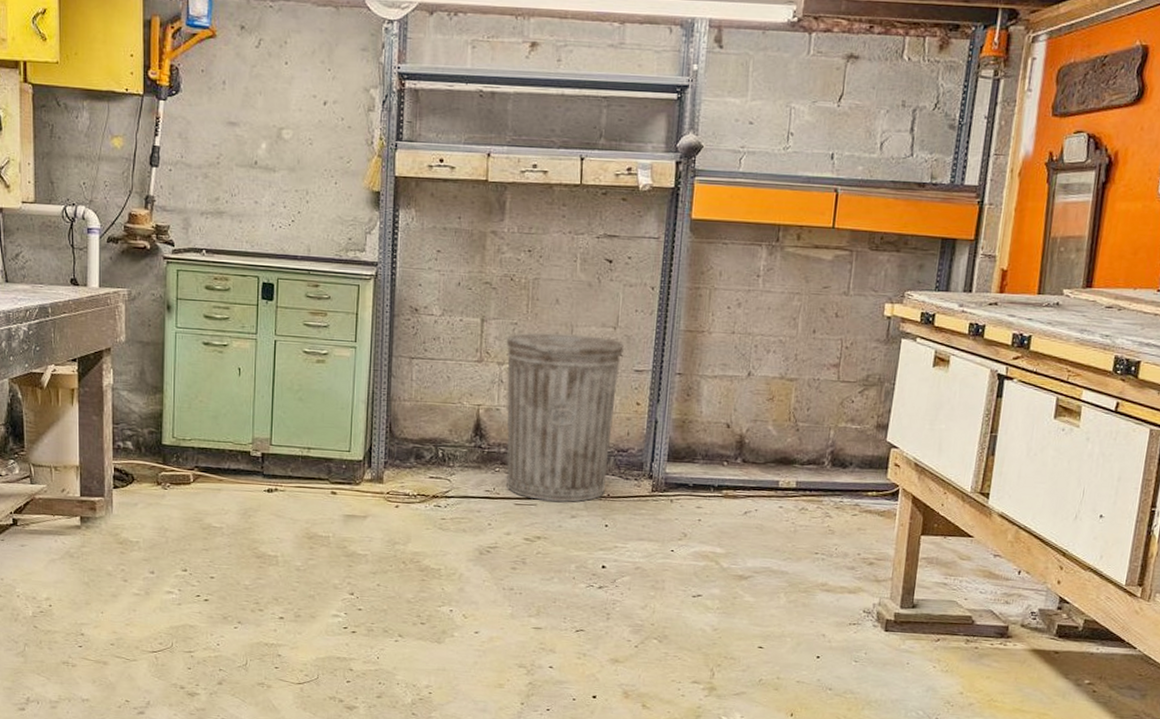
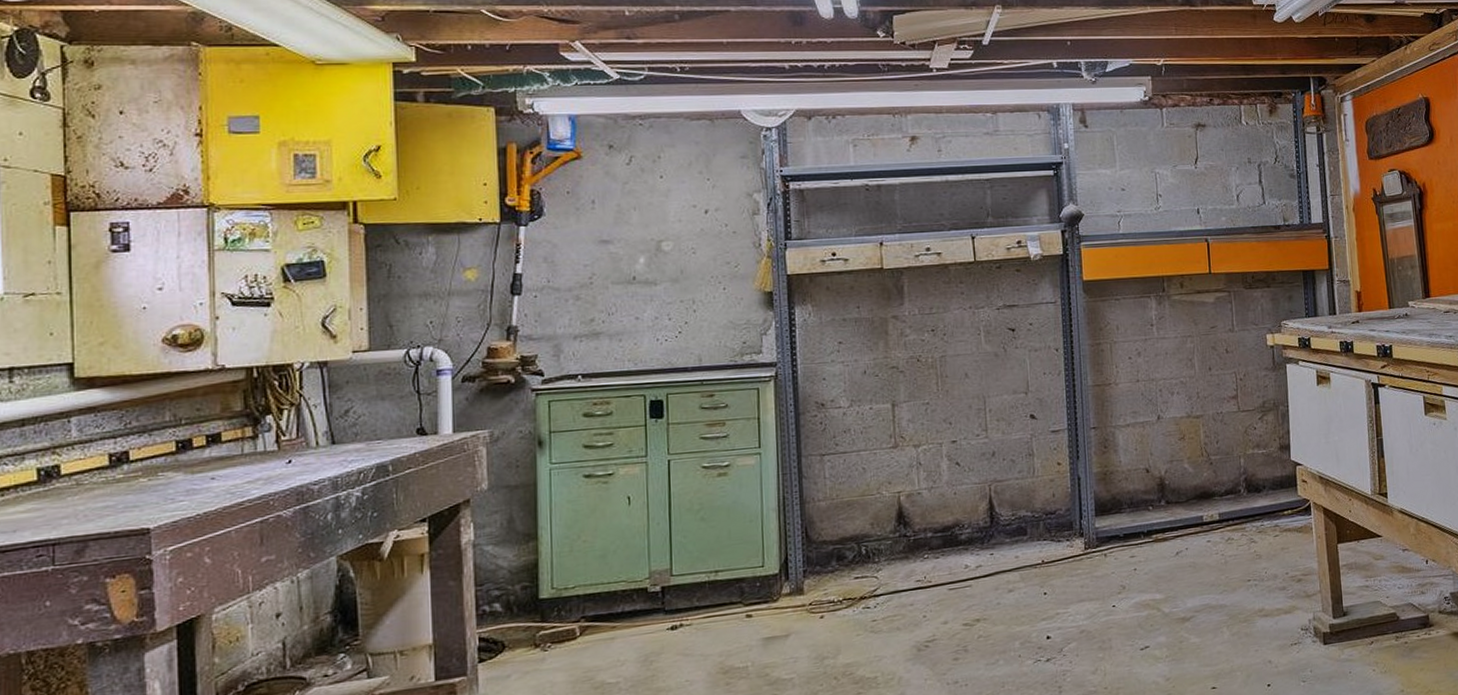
trash can: present [505,333,625,502] -> none [919,404,1039,580]

